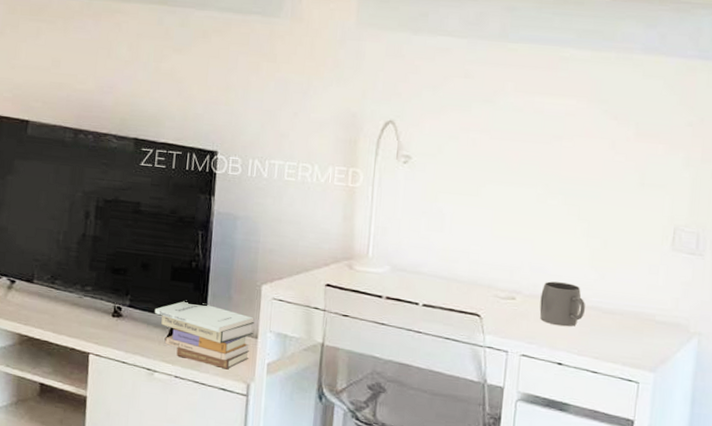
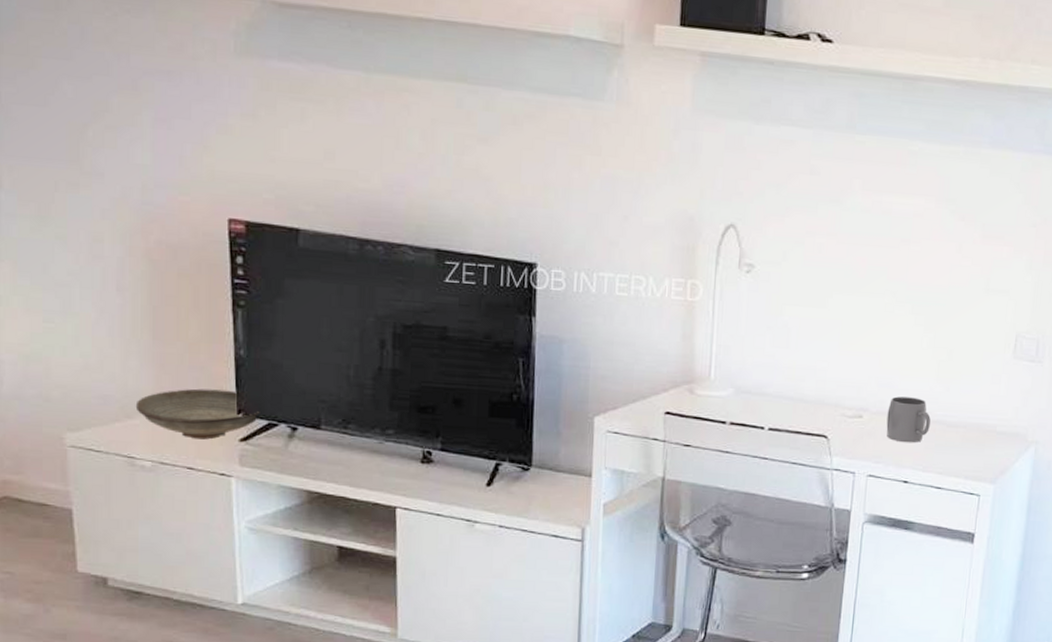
books: present [154,300,254,370] -> none [471,439,588,514]

